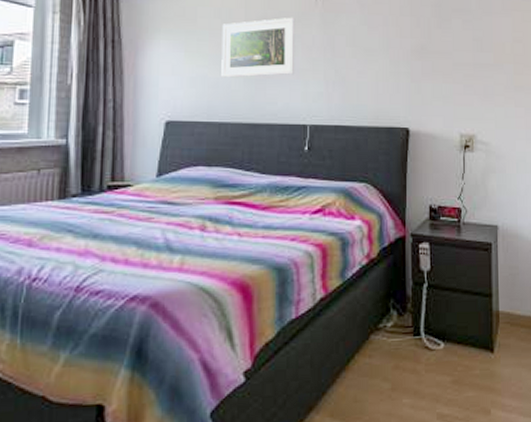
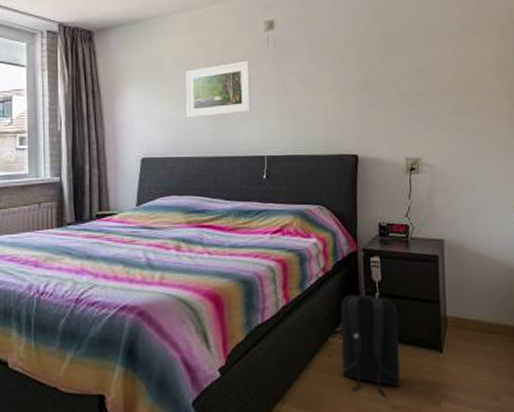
backpack: none [384,280,448,403] -> present [340,289,401,396]

